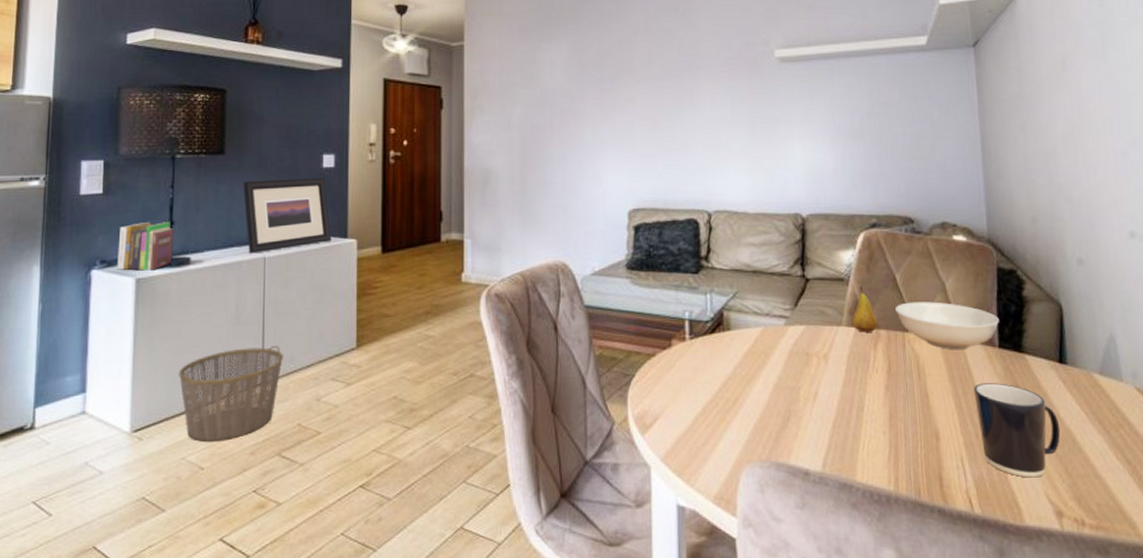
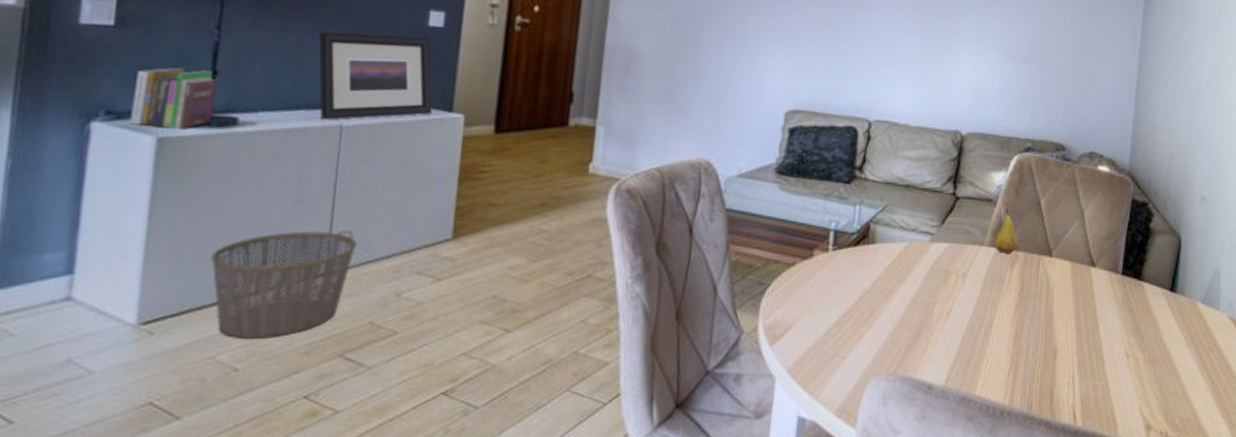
bowl: present [895,302,1000,350] -> none [1035,227,1127,275]
mug: present [973,383,1061,478] -> none [1093,307,1162,395]

